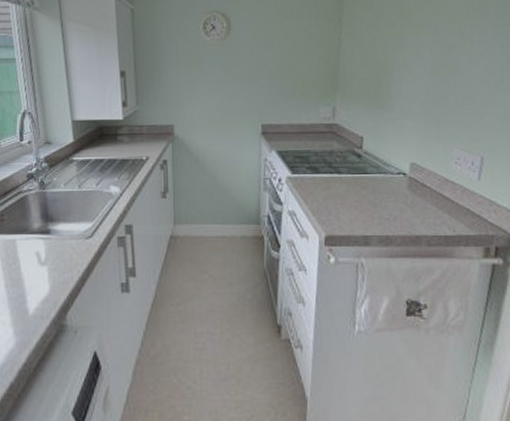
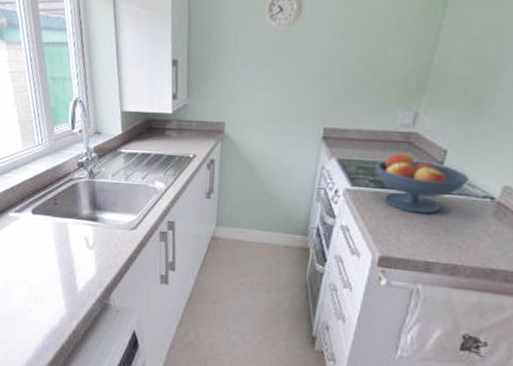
fruit bowl: none [310,141,385,193] -> present [376,152,470,214]

